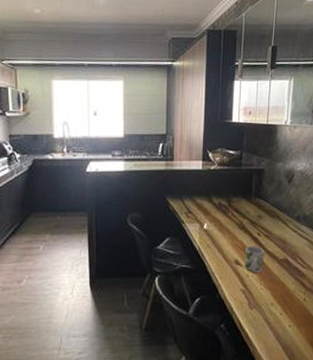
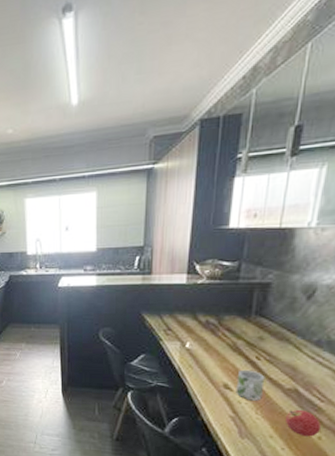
fruit: none [281,276,305,300] -> present [286,409,321,437]

